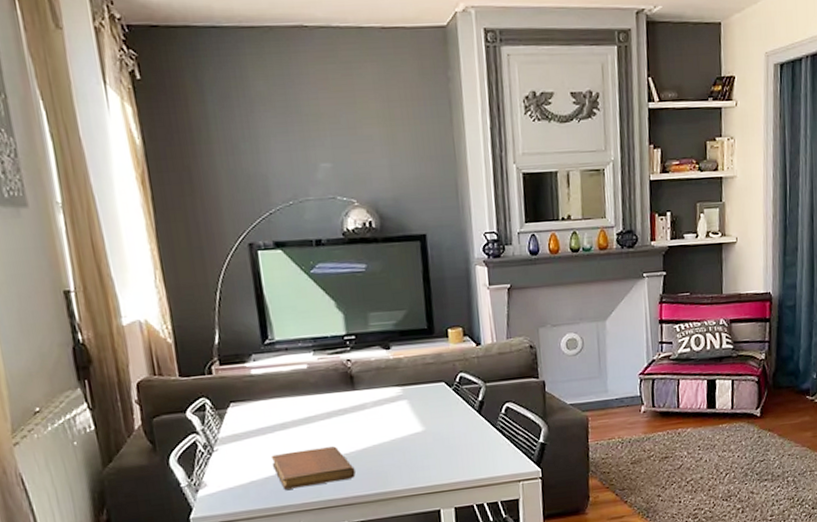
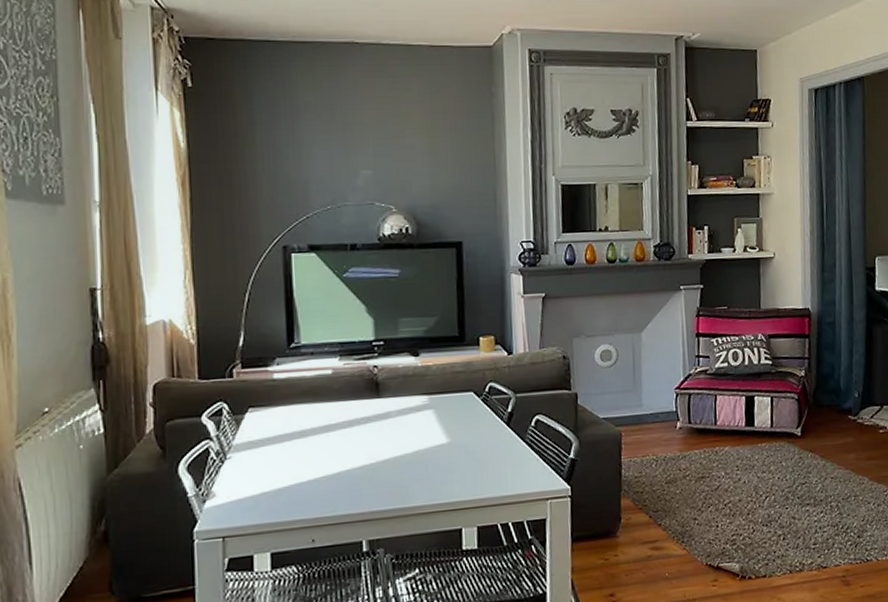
notebook: present [270,446,356,490] -> none [286,457,374,502]

